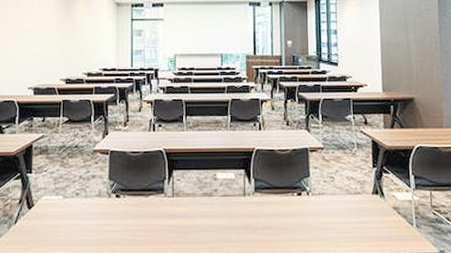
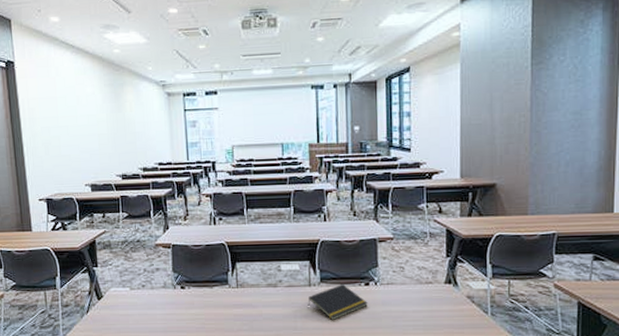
notepad: none [242,193,300,233] -> present [308,283,368,321]

